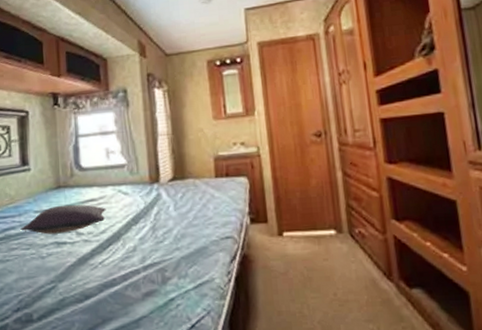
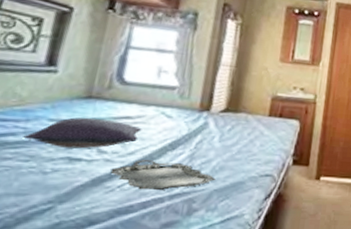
serving tray: none [90,236,181,264] -> present [110,159,217,191]

